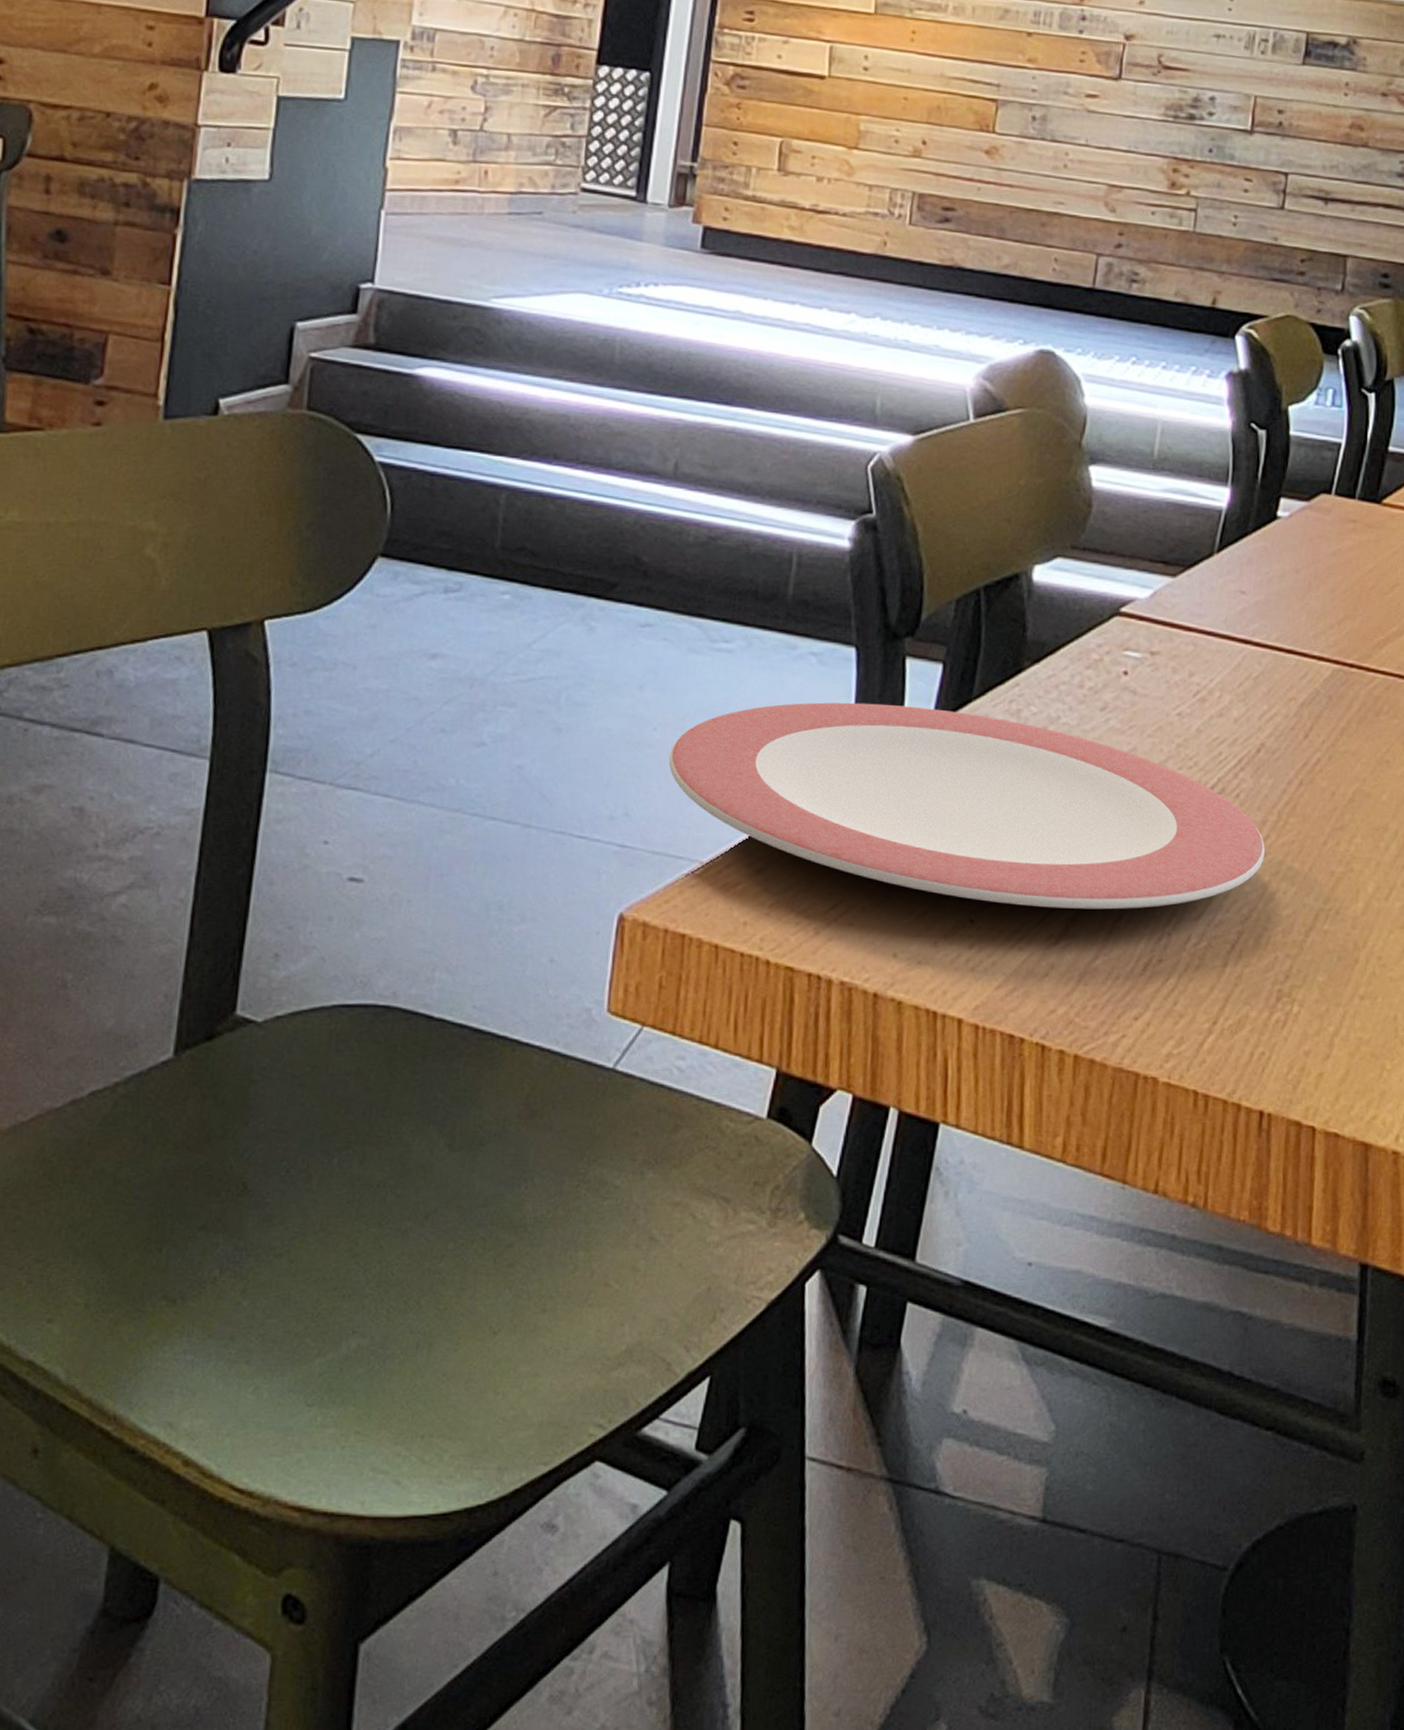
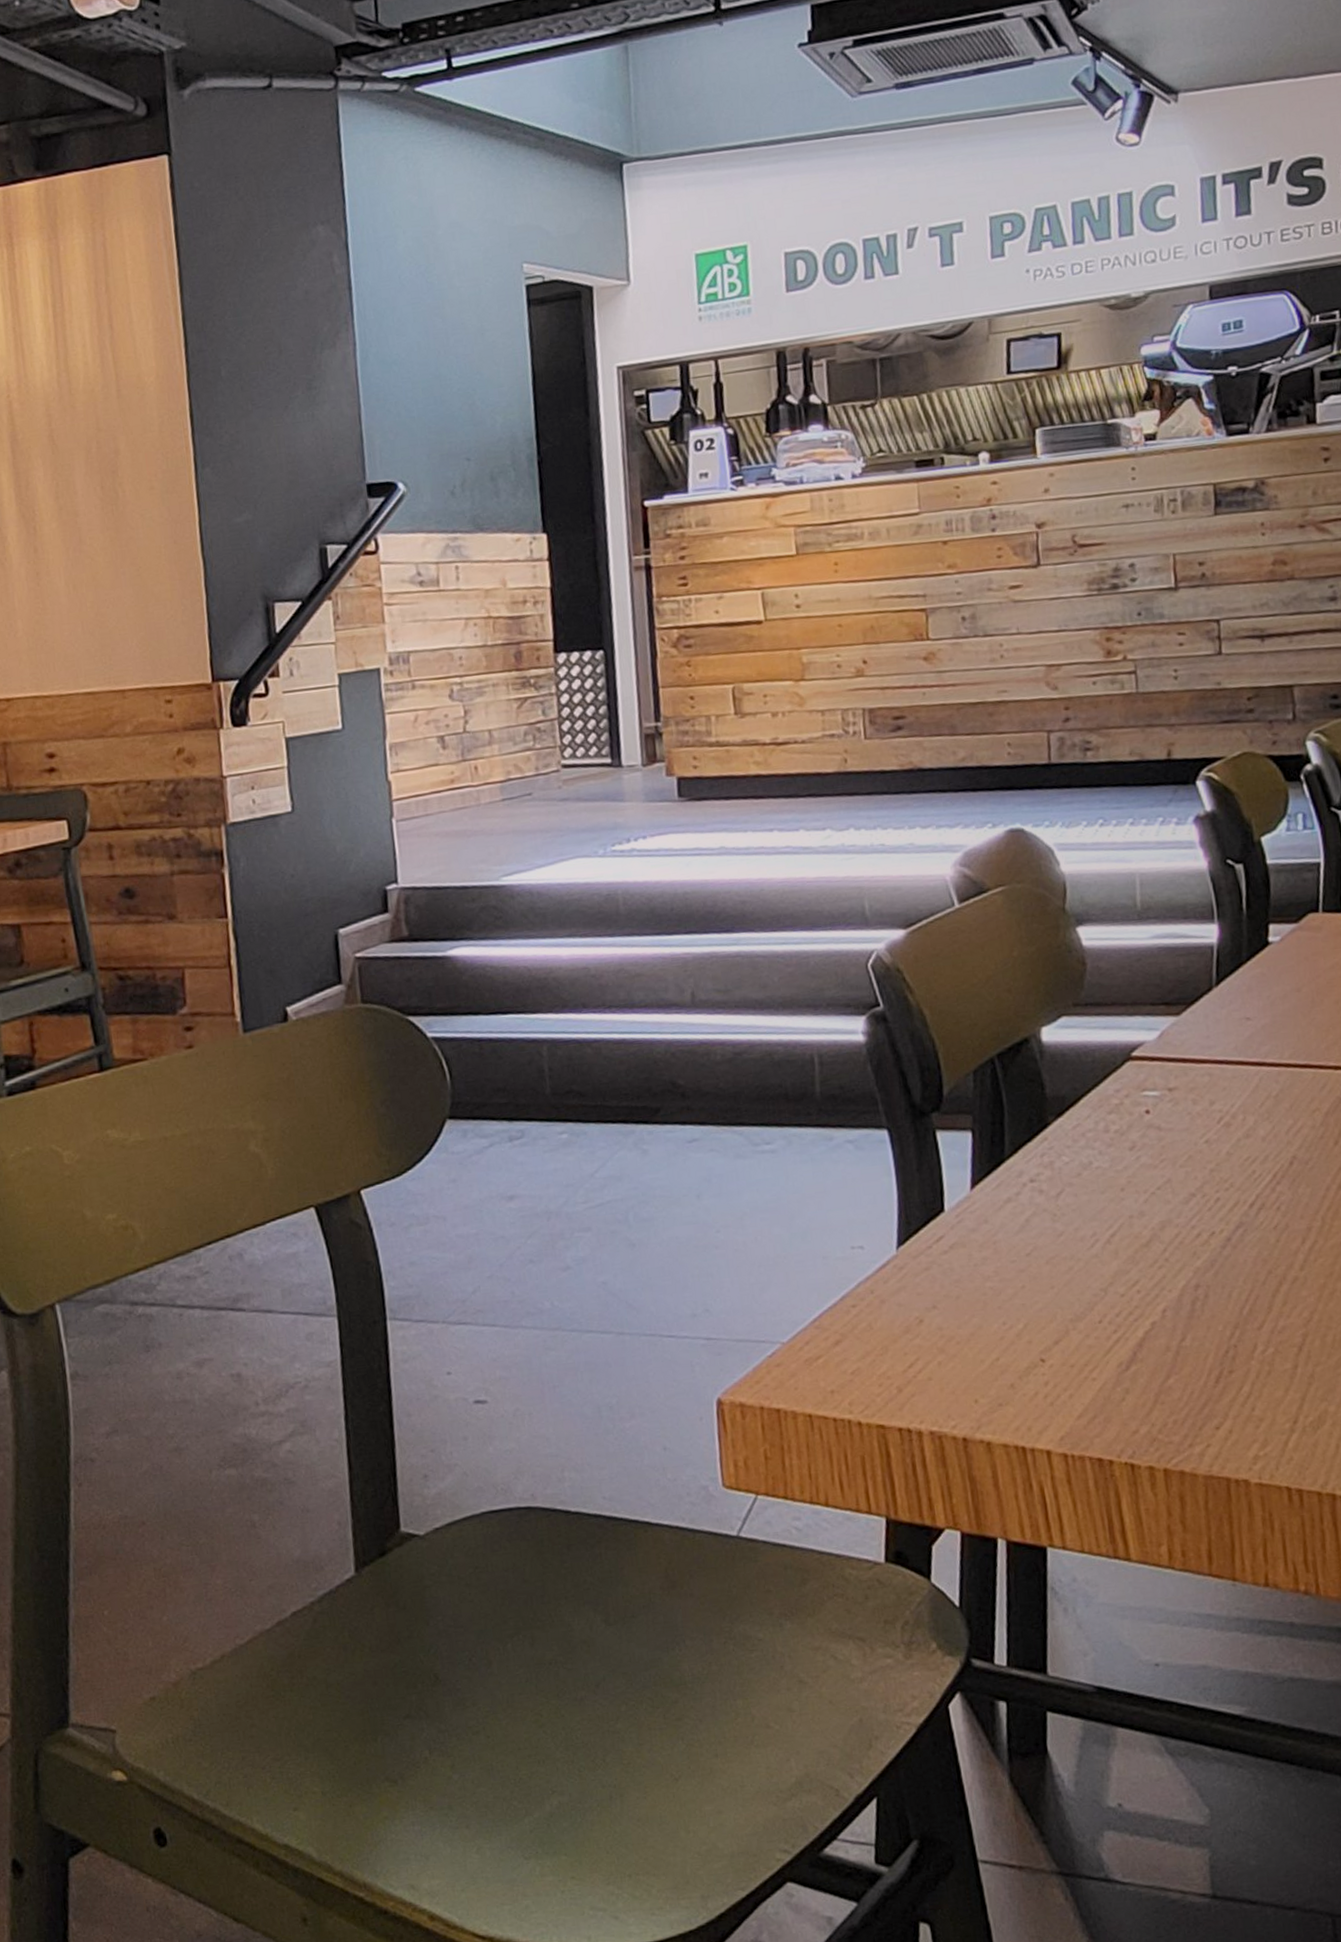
plate: present [668,702,1265,910] -> none [735,1172,1316,1341]

